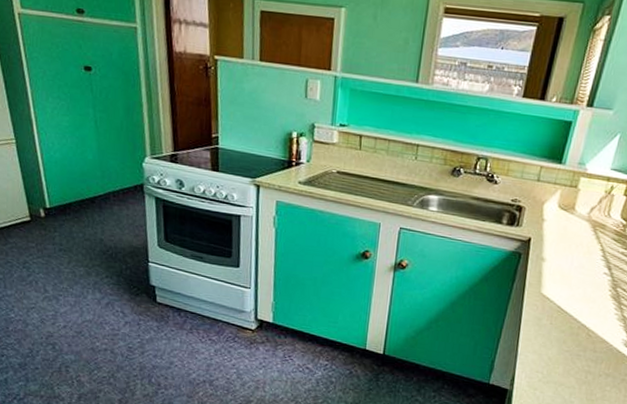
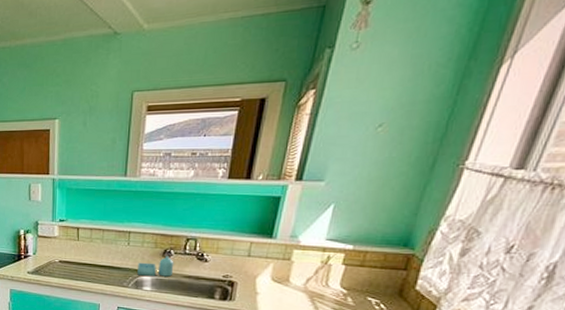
soap dispenser: none [423,175,463,198] -> present [137,256,174,277]

